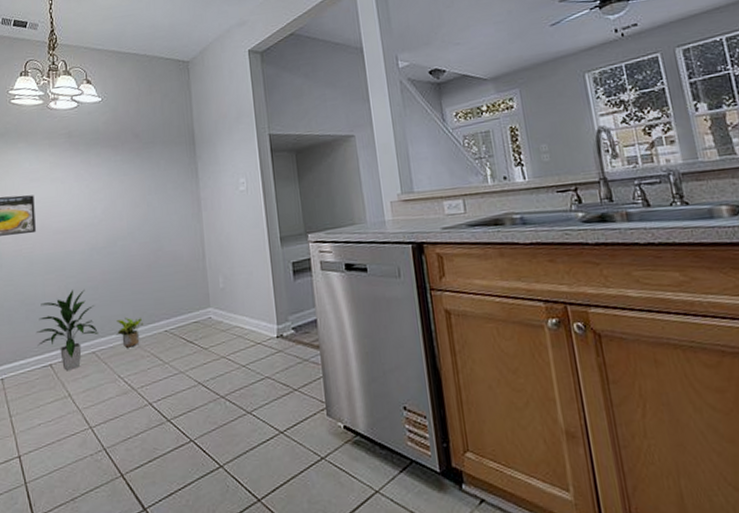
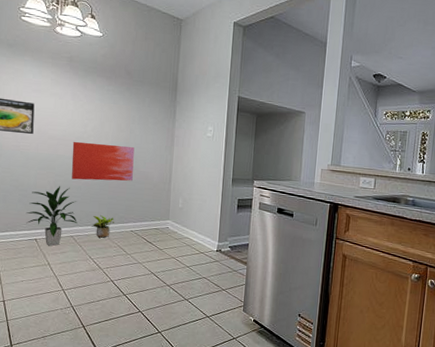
wall art: none [82,223,158,278] -> present [71,141,134,181]

